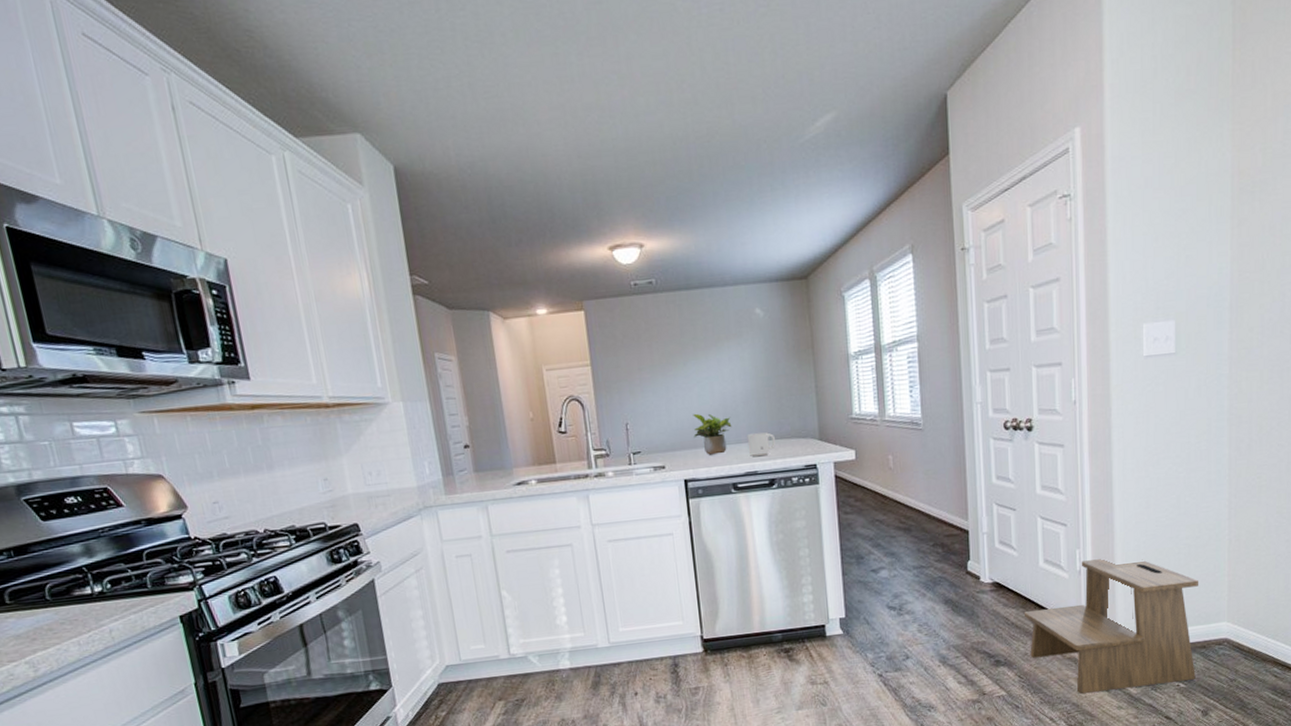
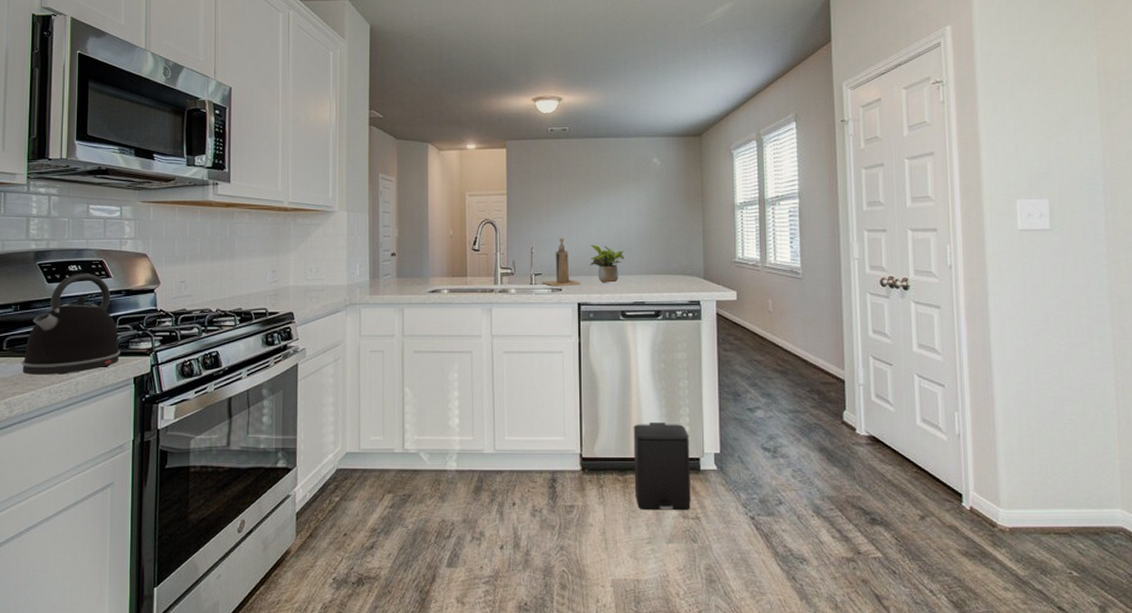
kettle: none [33,504,157,628] -> present [21,273,121,376]
soap dispenser: none [642,408,686,465] -> present [542,237,581,287]
mug: present [747,432,776,457] -> none [637,266,664,289]
pedal bin: none [754,594,819,683] -> present [633,423,691,511]
step stool: present [1023,559,1199,694] -> none [900,425,1090,569]

